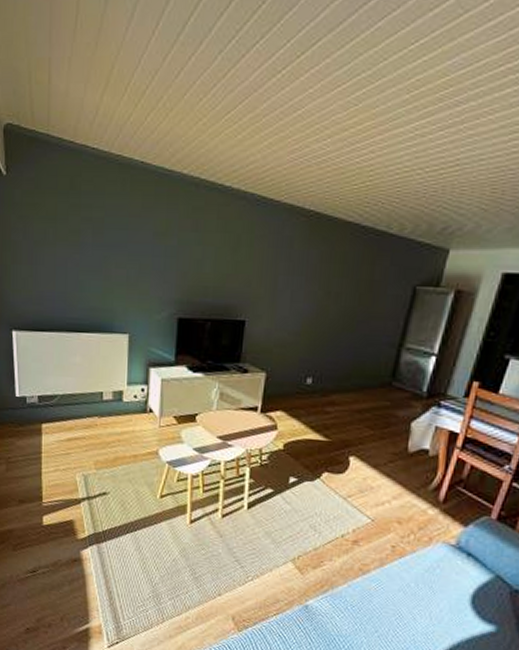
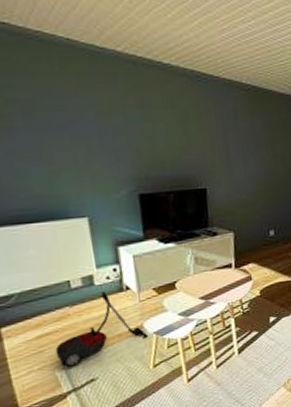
vacuum cleaner: none [79,409,162,476] -> present [55,291,149,368]

